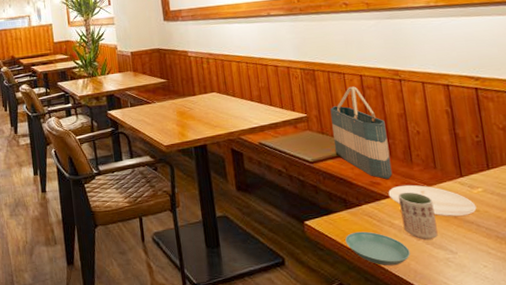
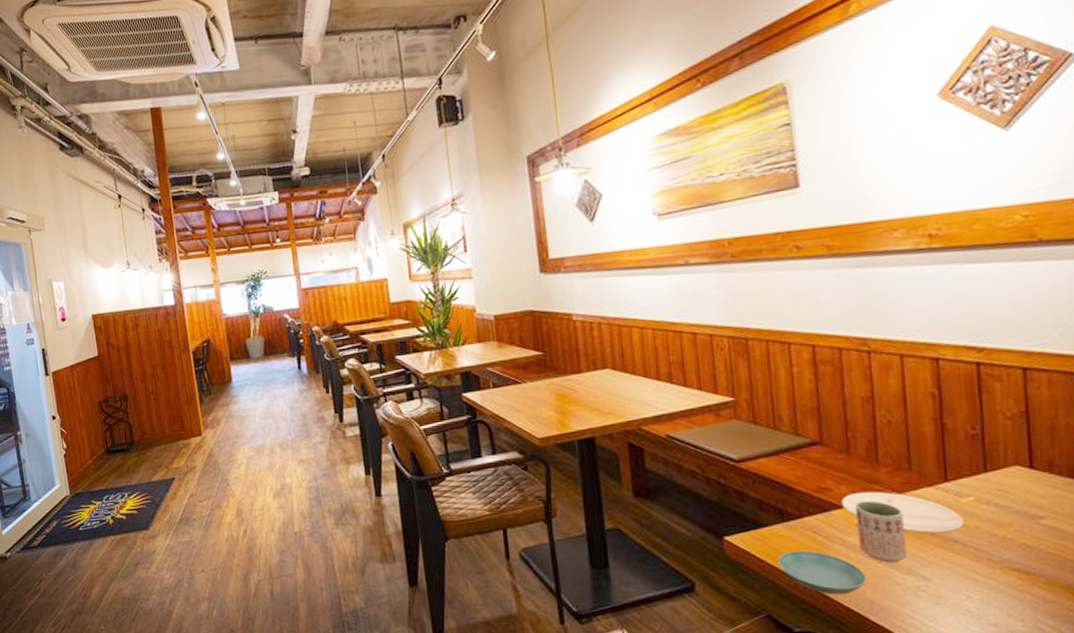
tote bag: present [330,86,393,180] -> none [767,360,850,485]

